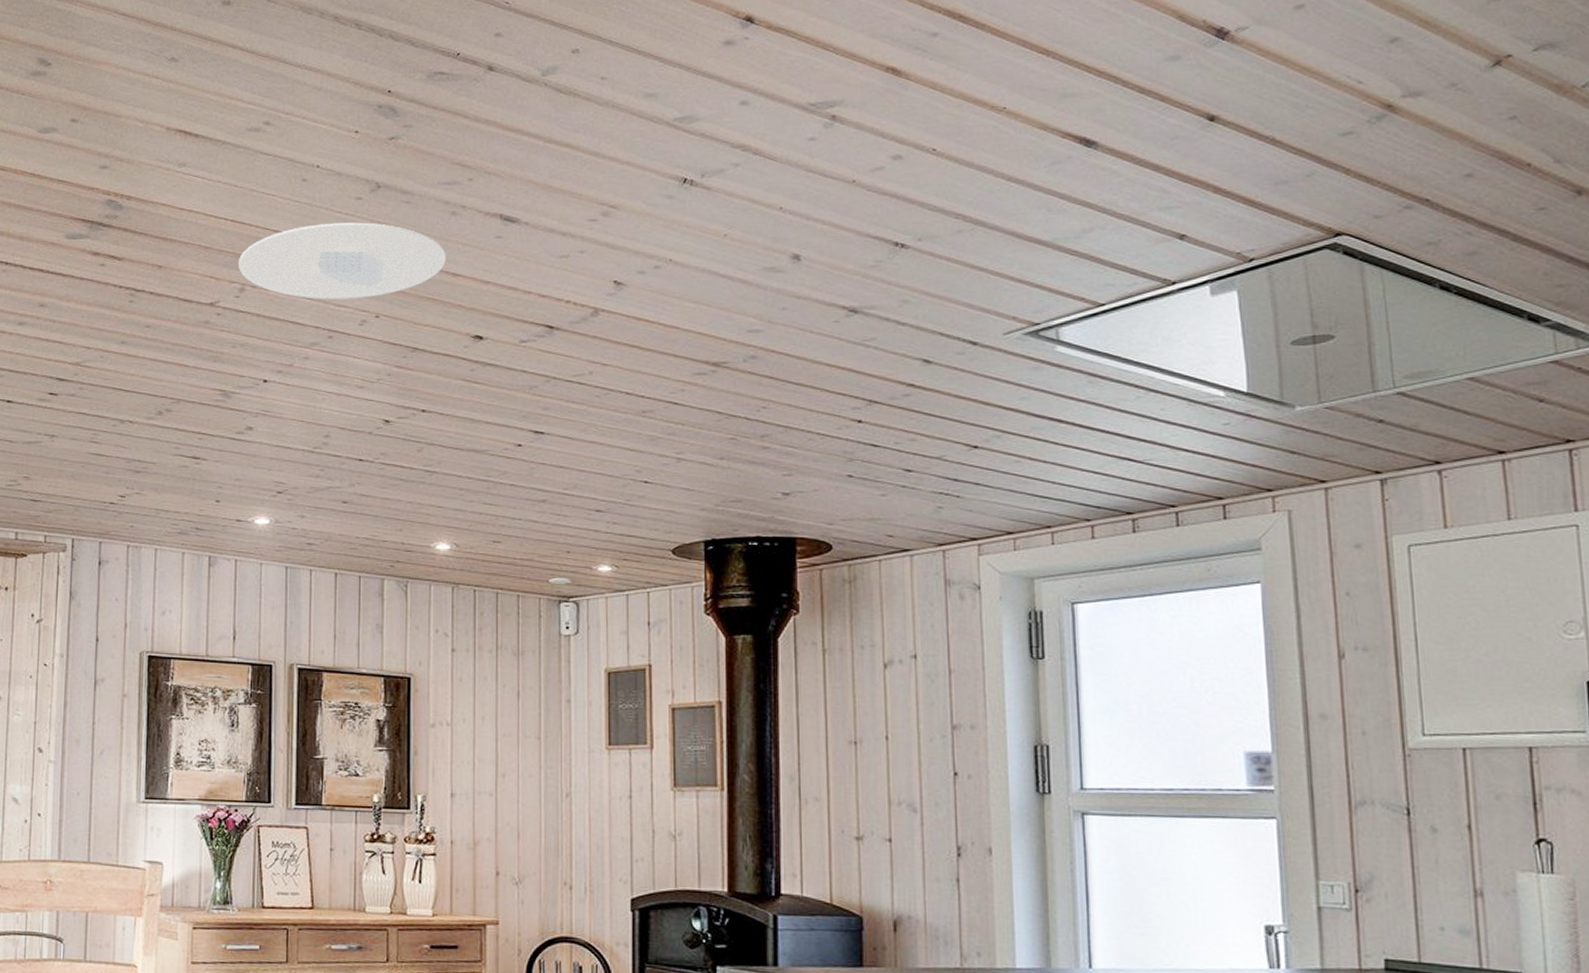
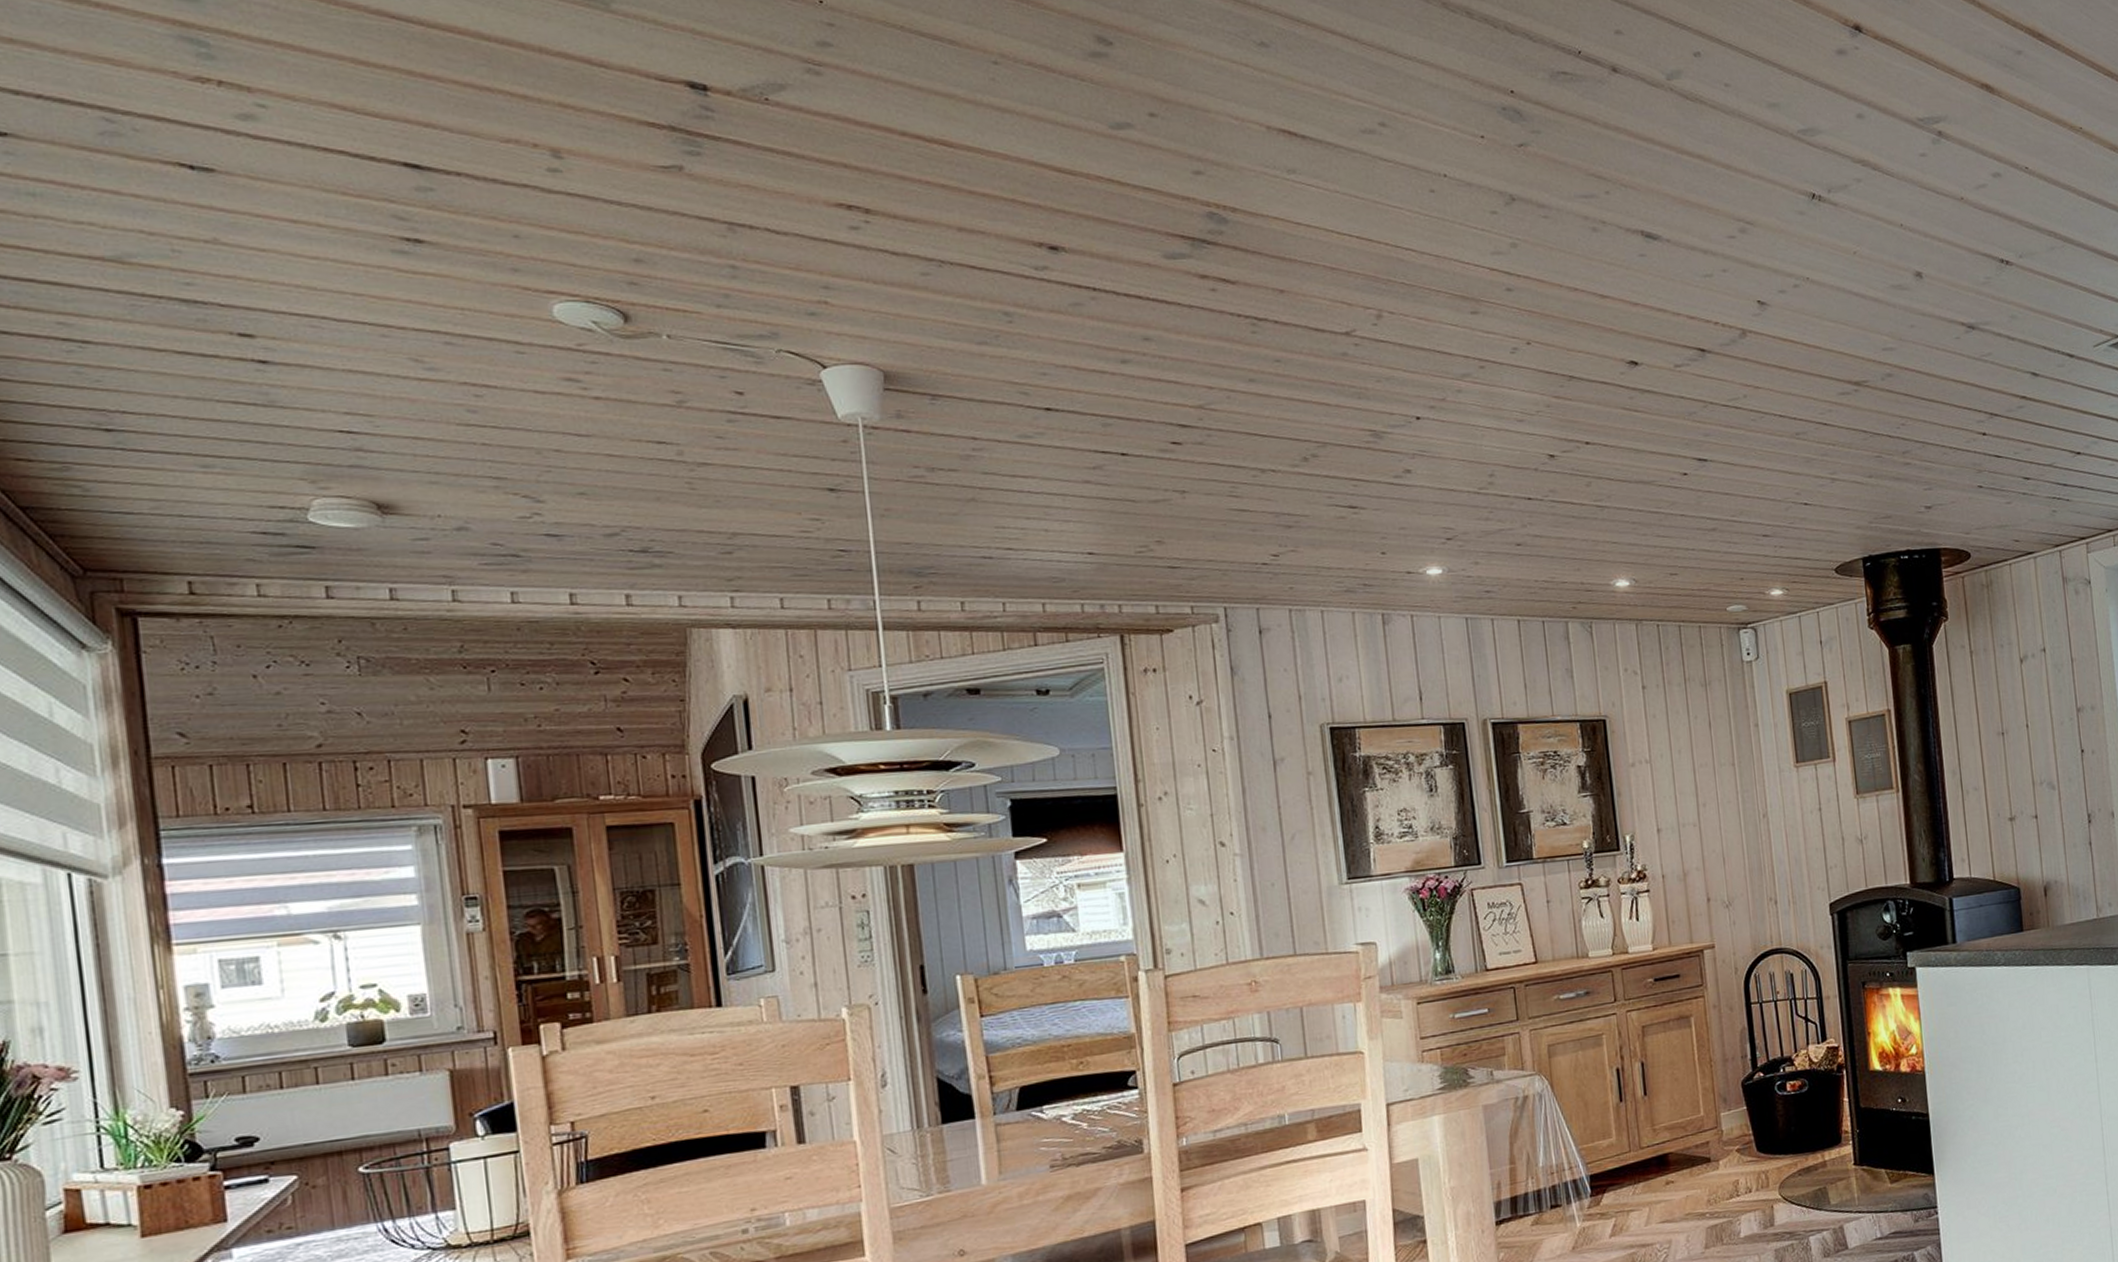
recessed light: present [239,222,446,299] -> none [1371,239,1592,326]

